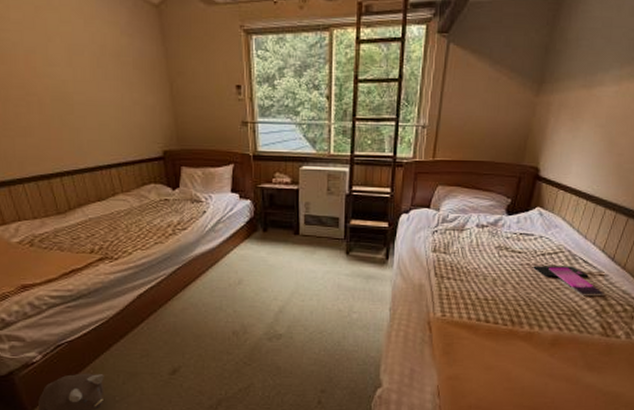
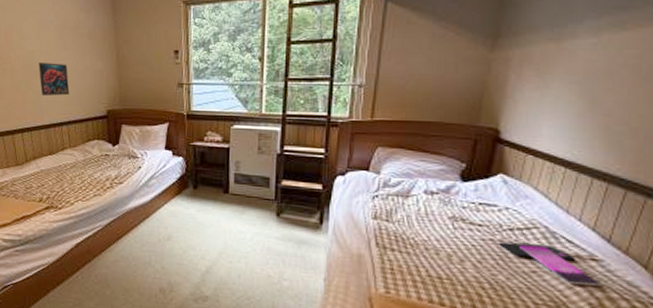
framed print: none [73,95,116,134] -> present [38,63,70,96]

